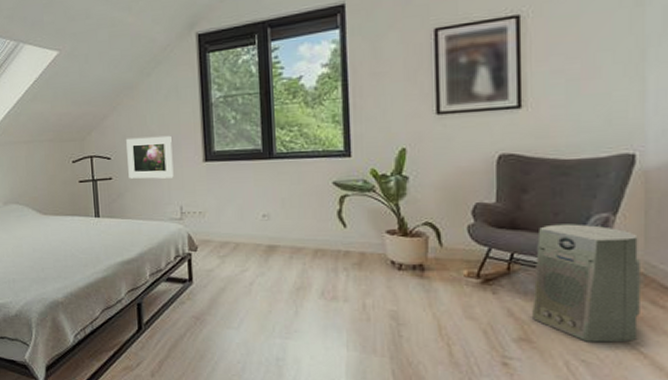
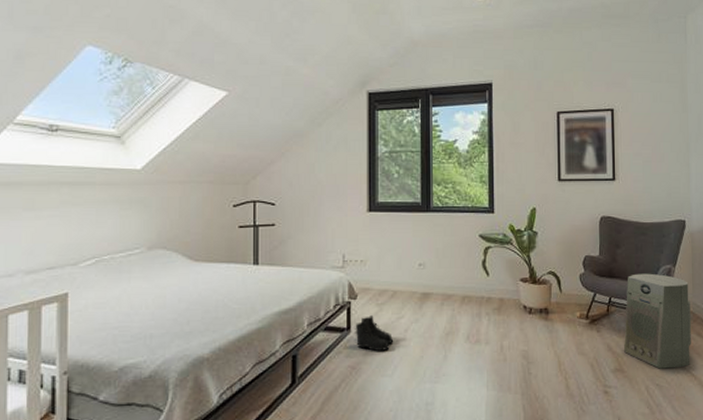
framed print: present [126,135,174,179] -> none [293,184,338,227]
boots: none [197,268,239,304] -> present [355,315,394,352]

